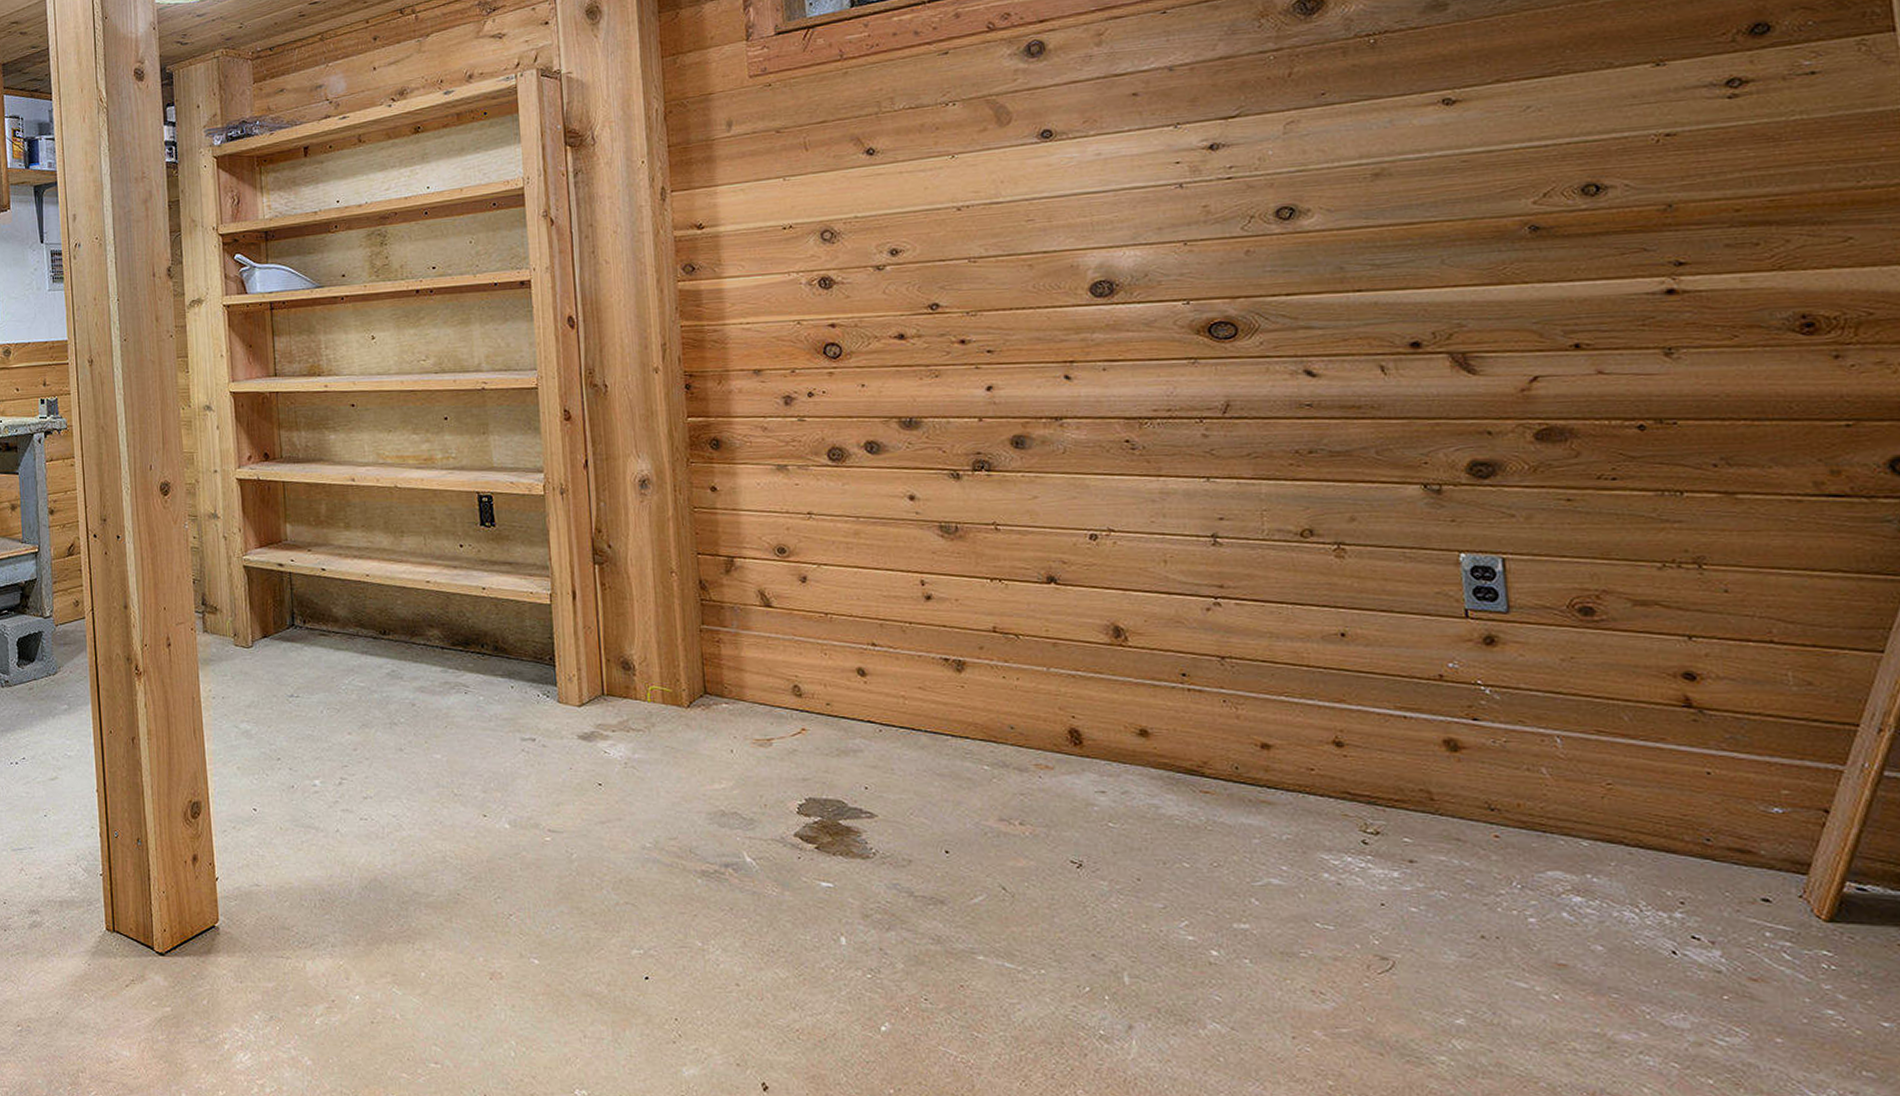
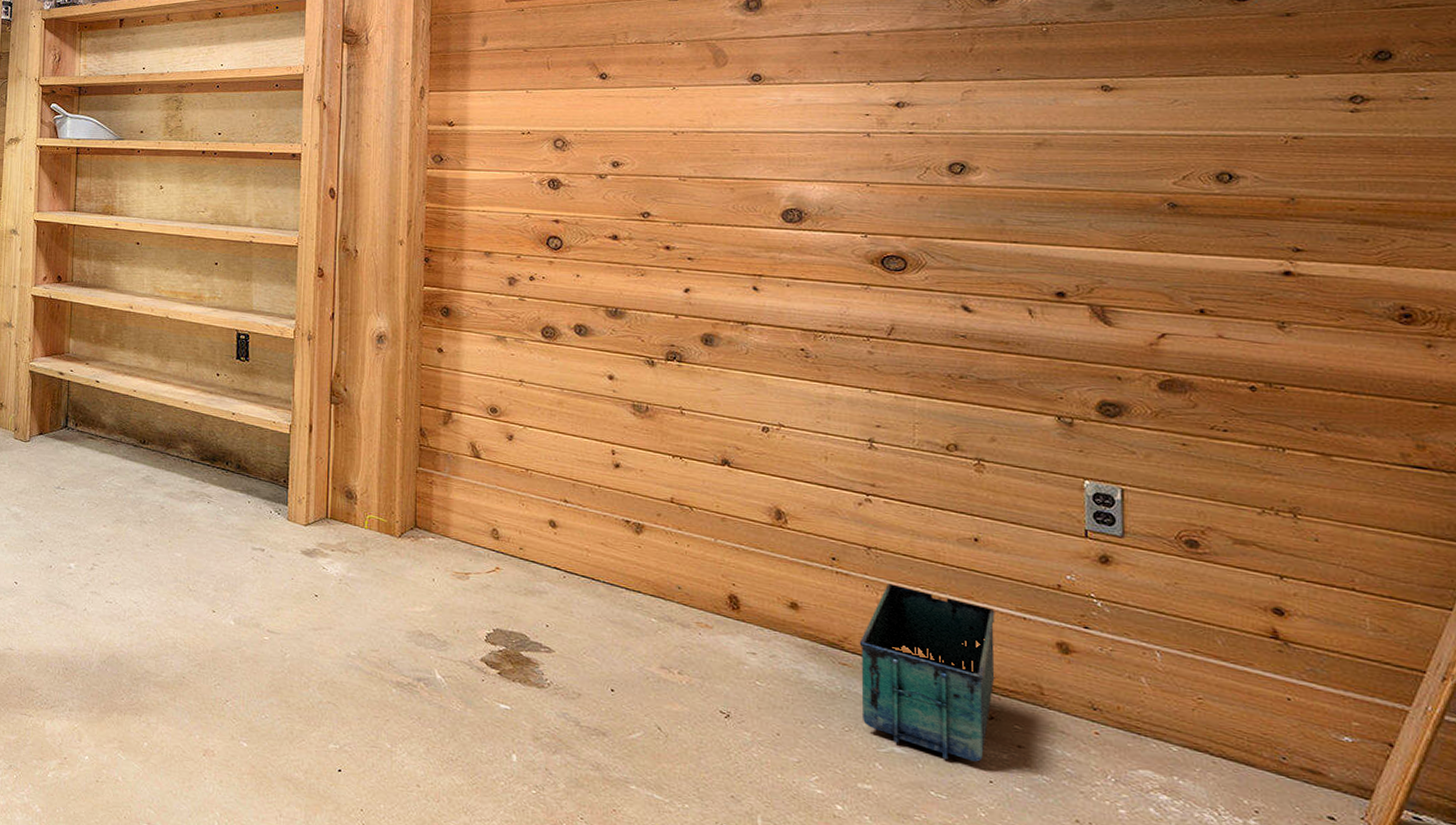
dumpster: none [1221,695,1378,885] -> present [859,583,995,762]

